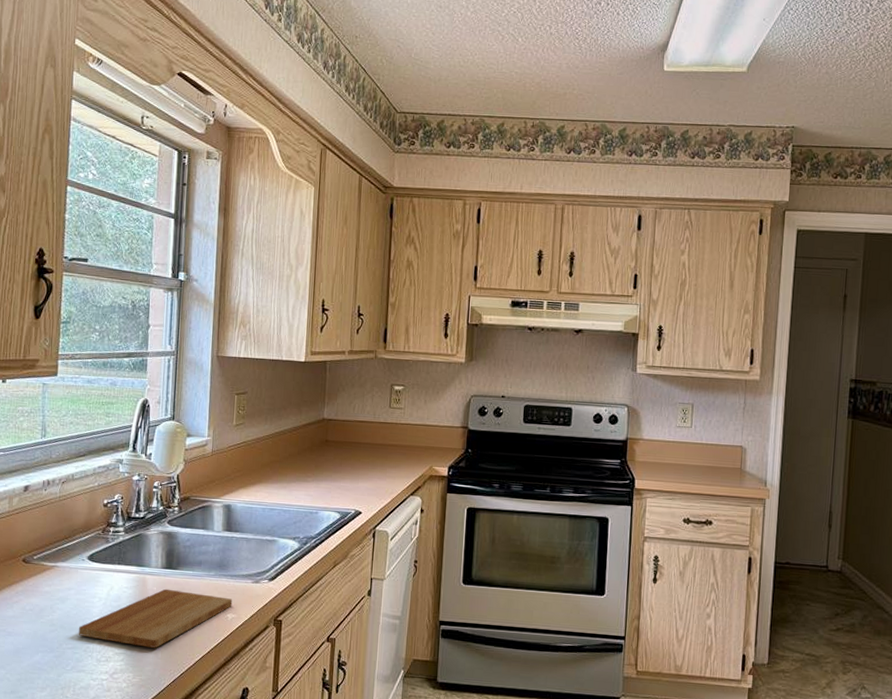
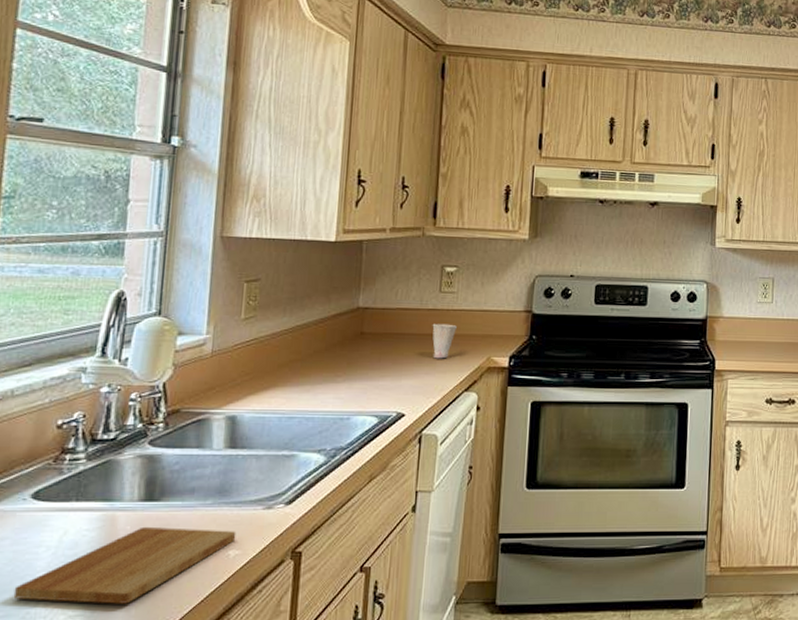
cup: none [383,435,404,466] -> present [432,323,457,359]

